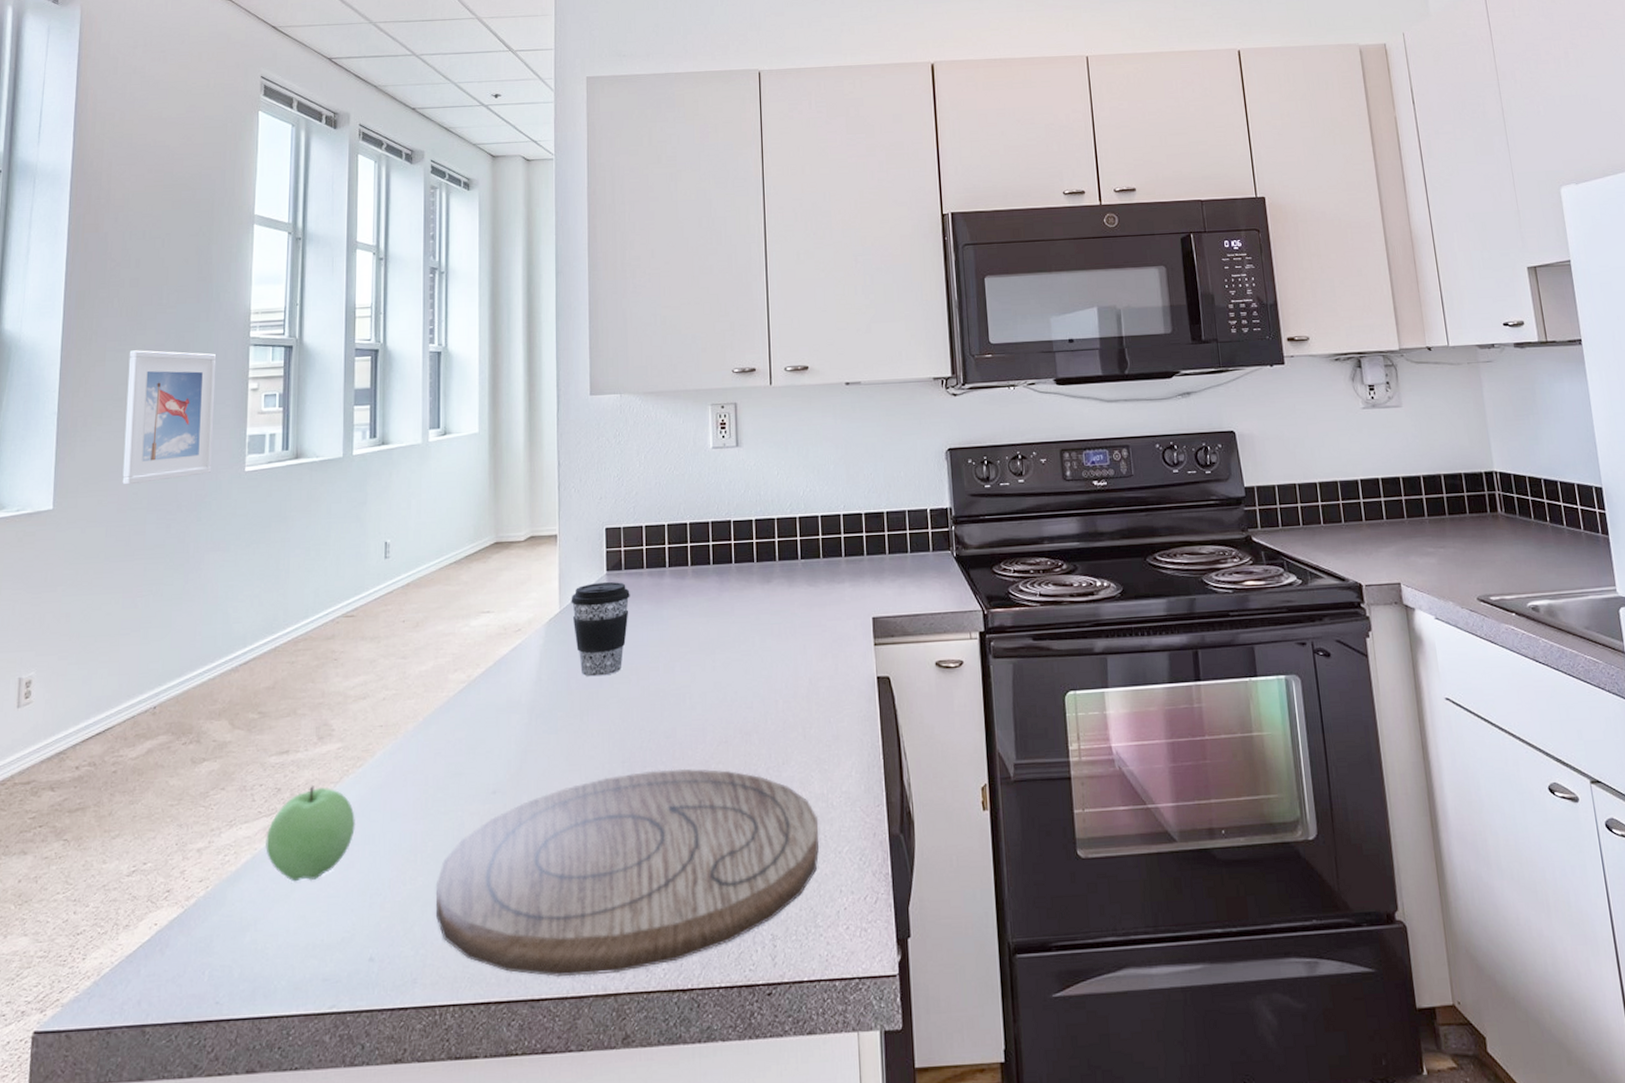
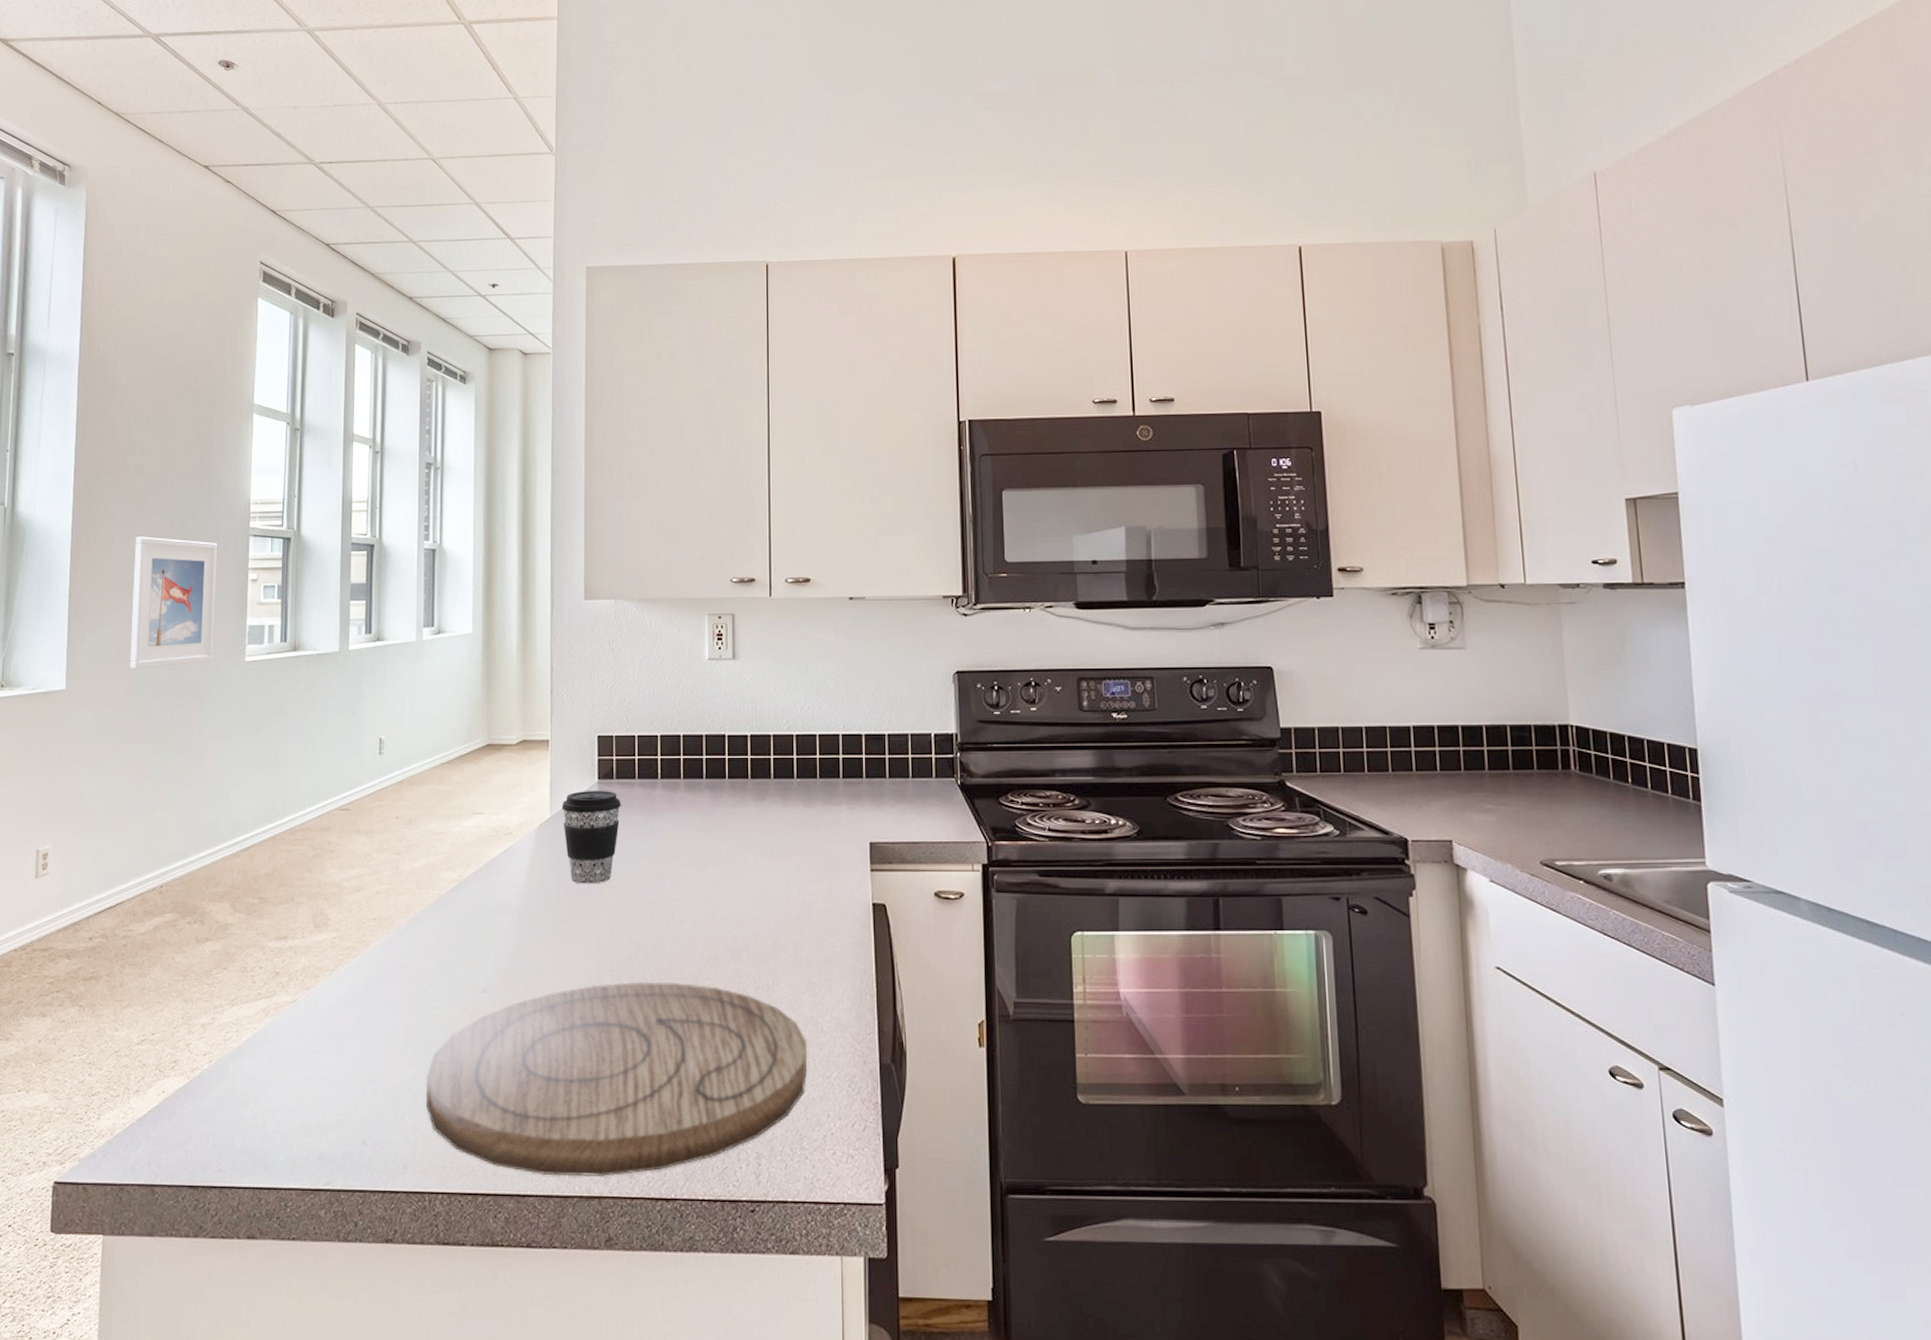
apple: present [266,786,356,882] -> none [265,972,351,1063]

